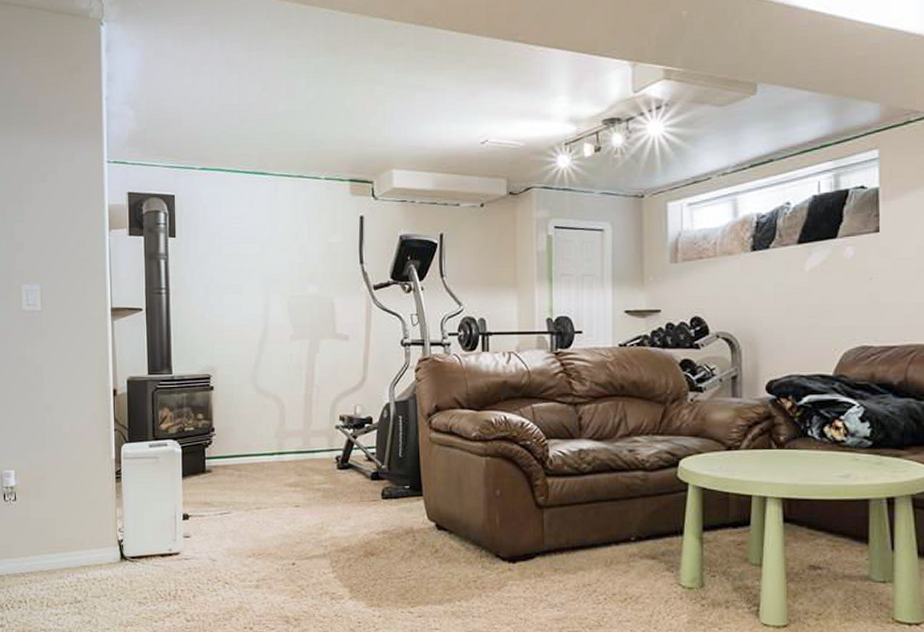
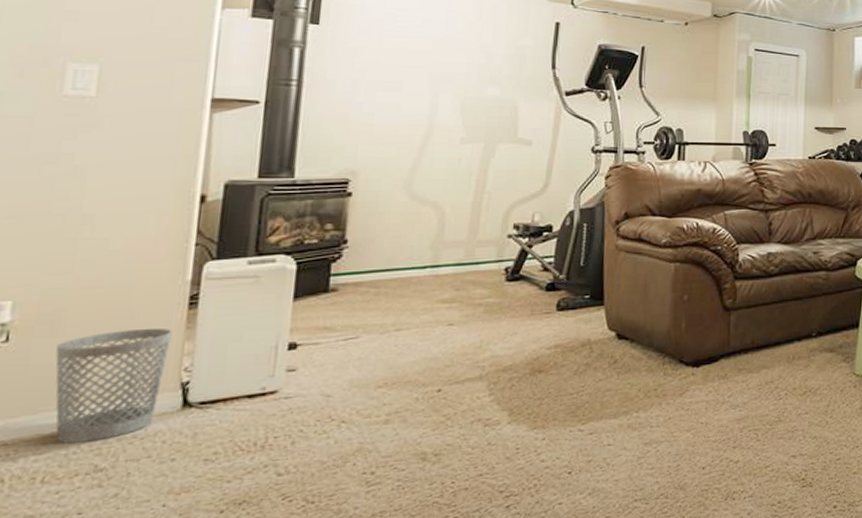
wastebasket: none [42,495,108,580] -> present [55,327,172,444]

